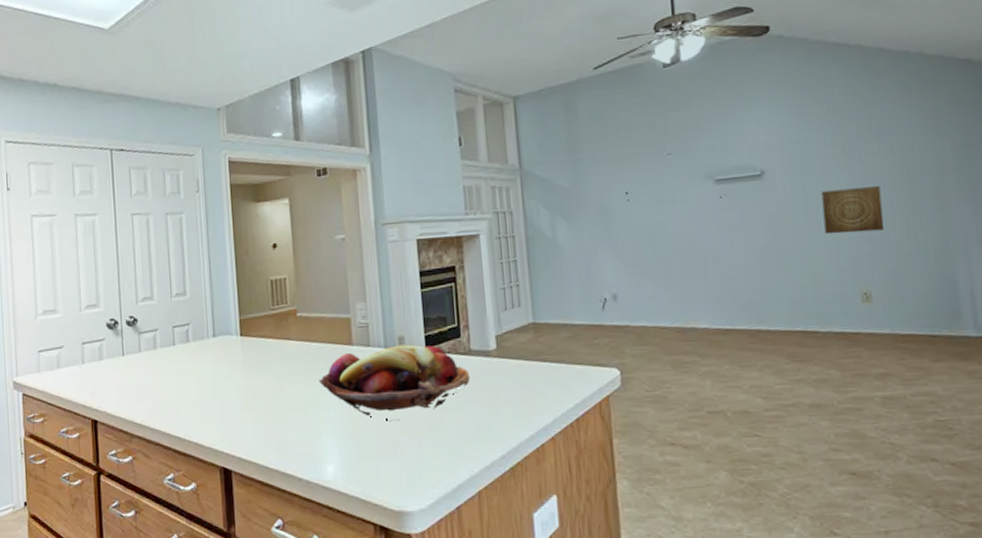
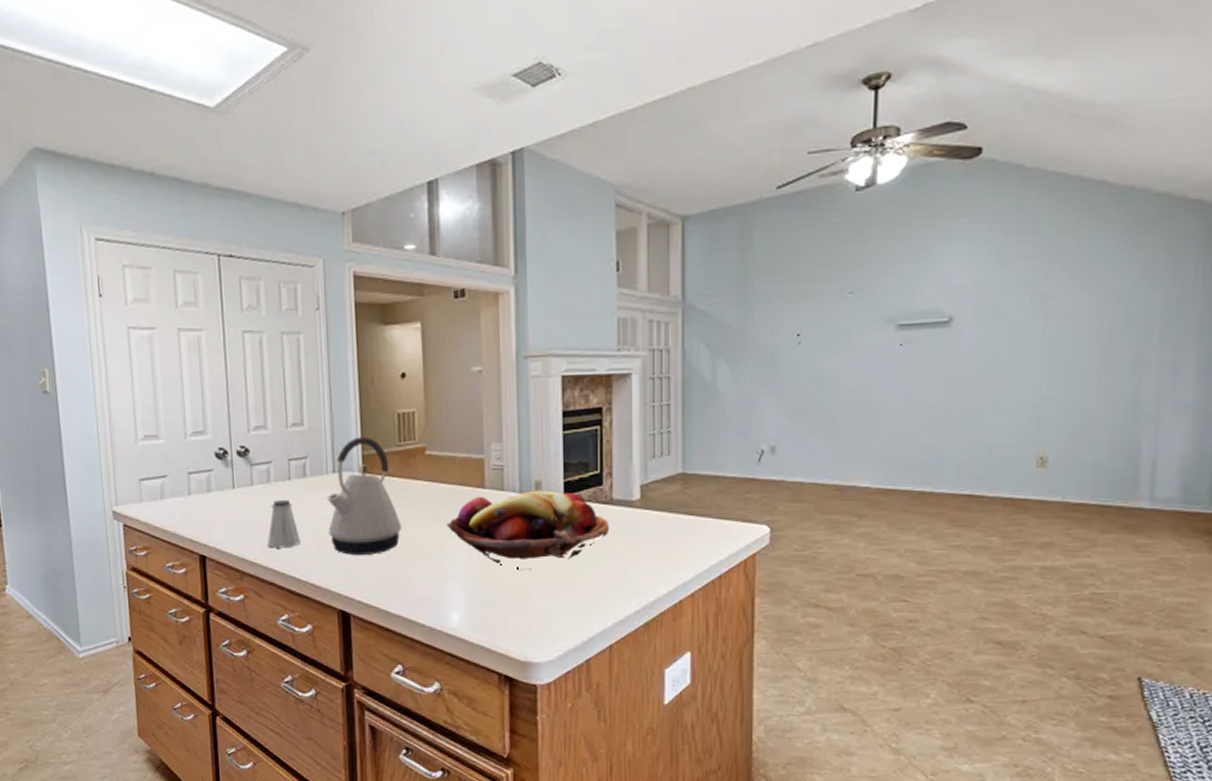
saltshaker: none [153,364,184,410] -> present [267,500,300,548]
kettle: none [208,302,278,414] -> present [326,436,402,556]
wall art: present [821,186,885,235] -> none [1009,341,1076,392]

